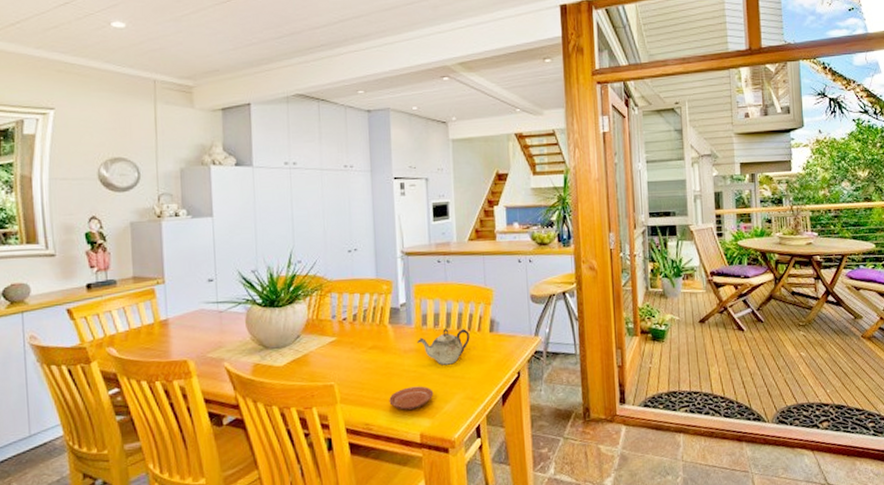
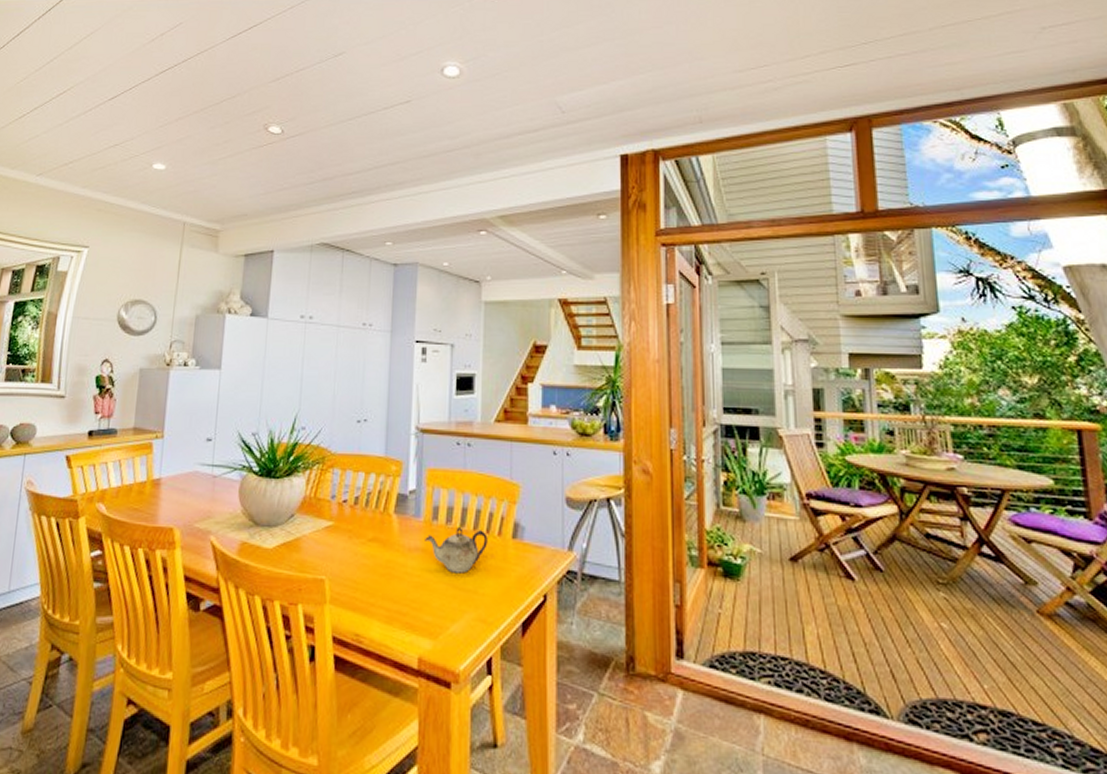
plate: present [389,386,434,410] -> none [385,595,439,625]

